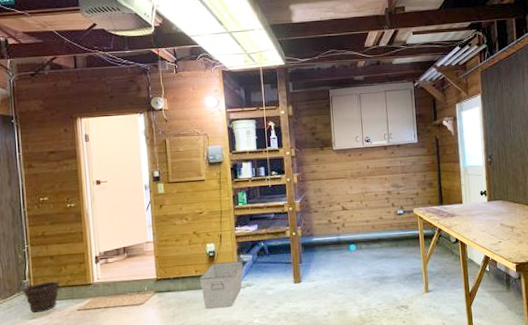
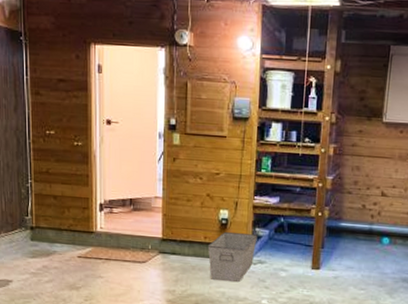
bucket: present [23,281,60,313] -> none [25,222,62,253]

